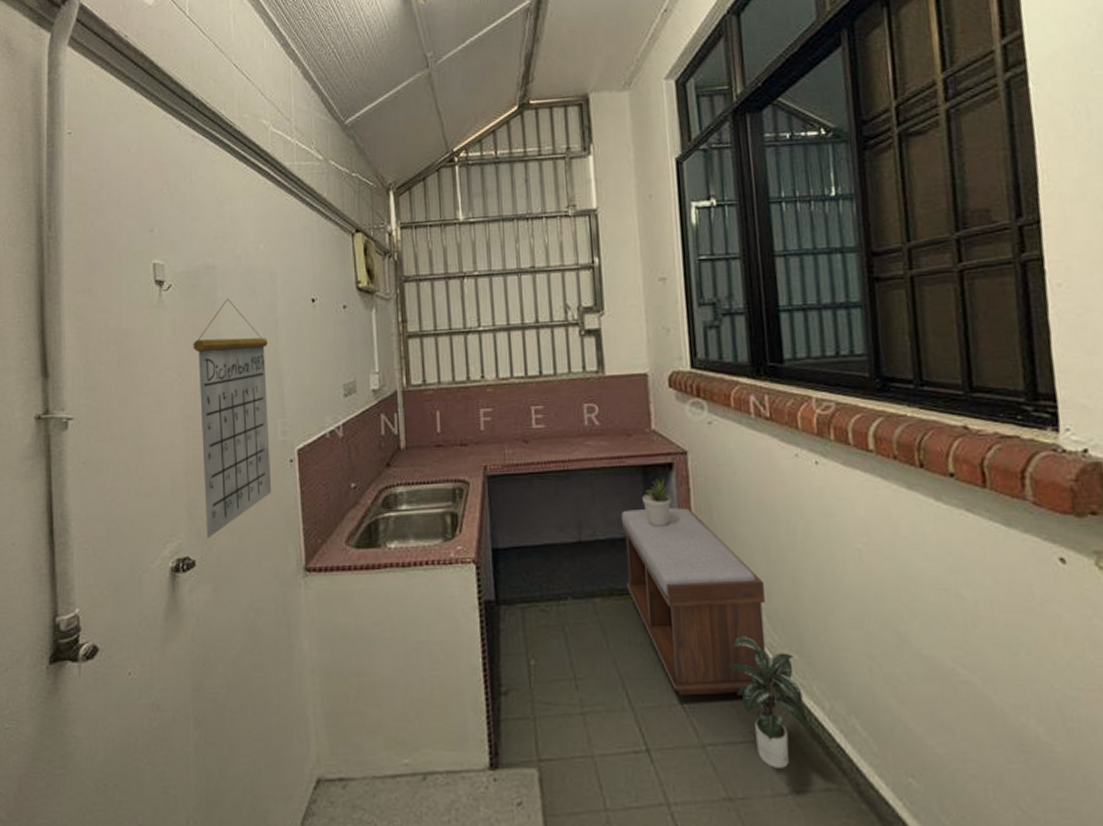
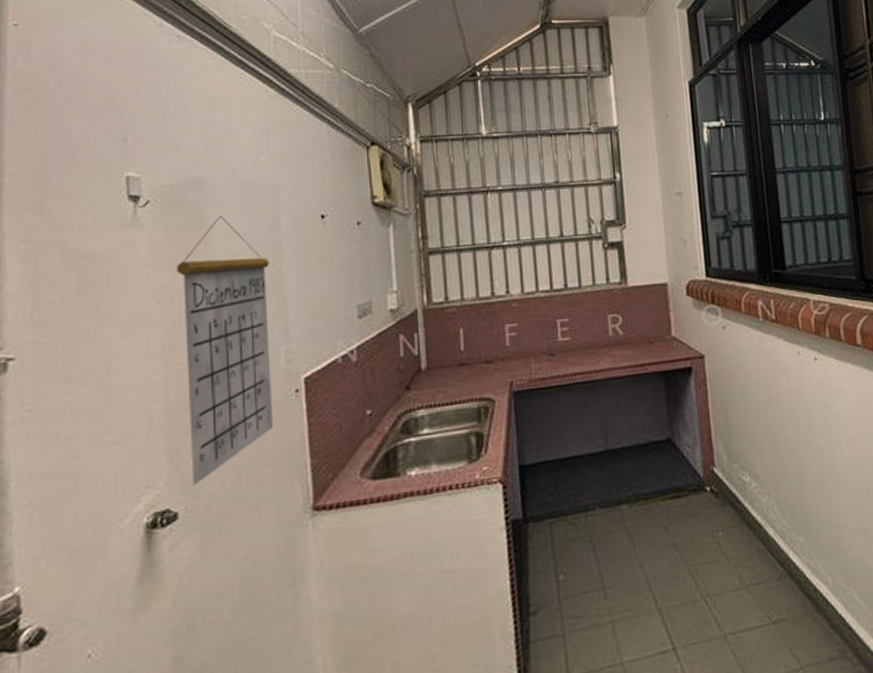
bench: present [620,508,767,696] -> none [644,409,779,591]
potted plant: present [642,479,673,527] -> none [664,383,692,430]
potted plant: present [728,636,810,768] -> none [745,525,816,647]

